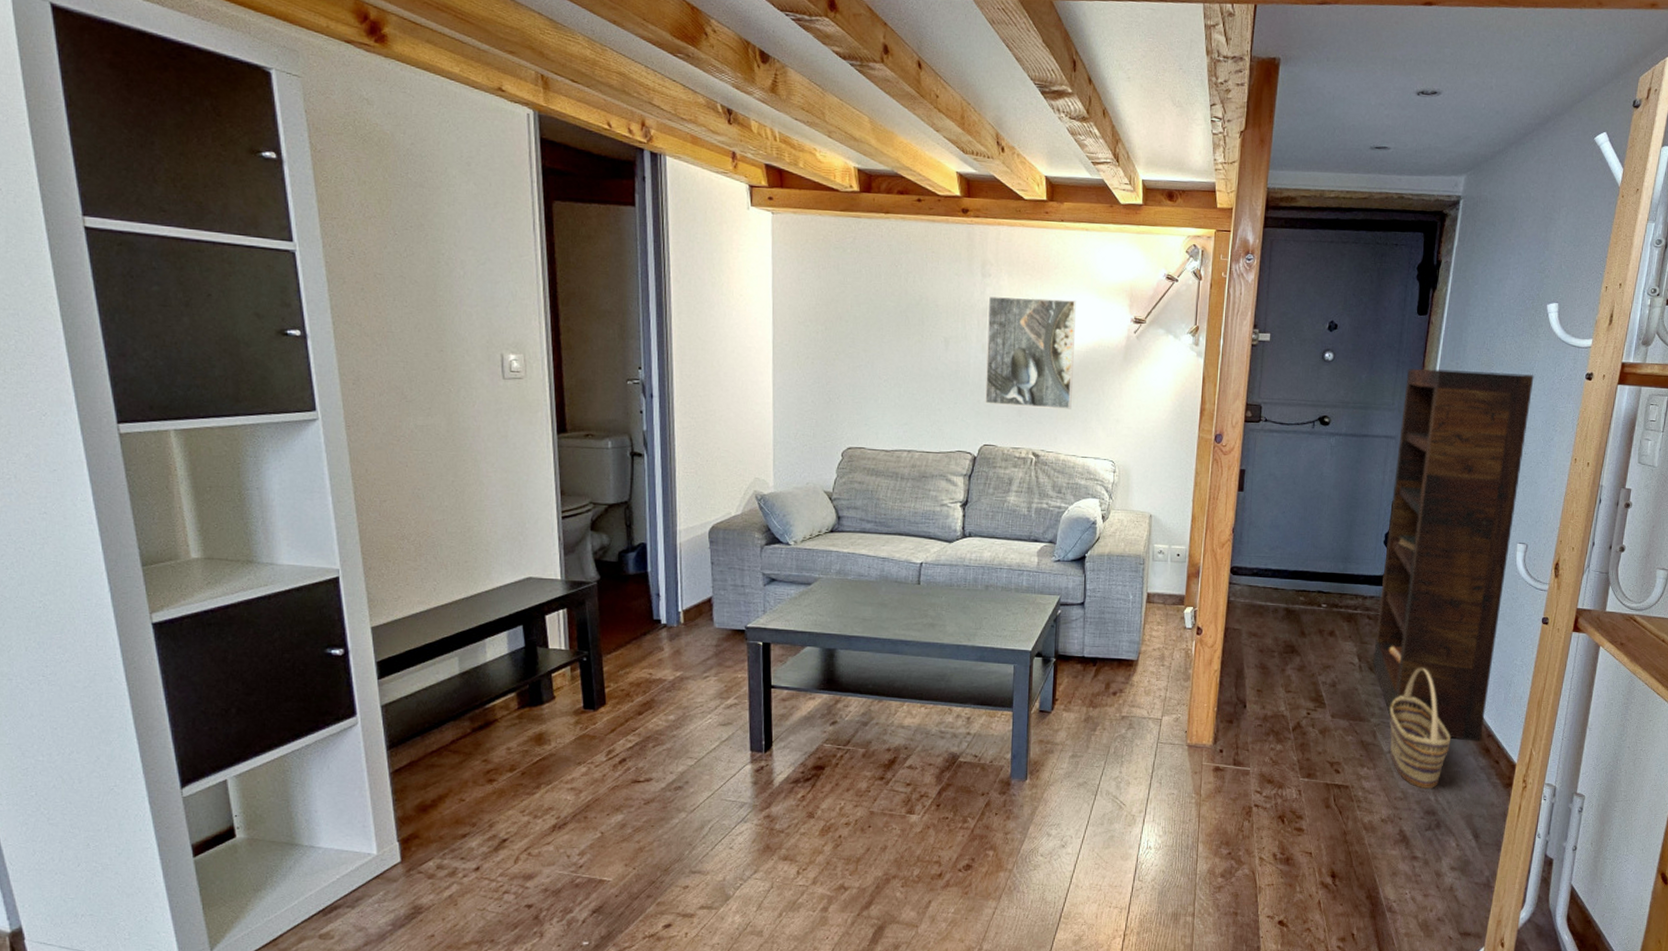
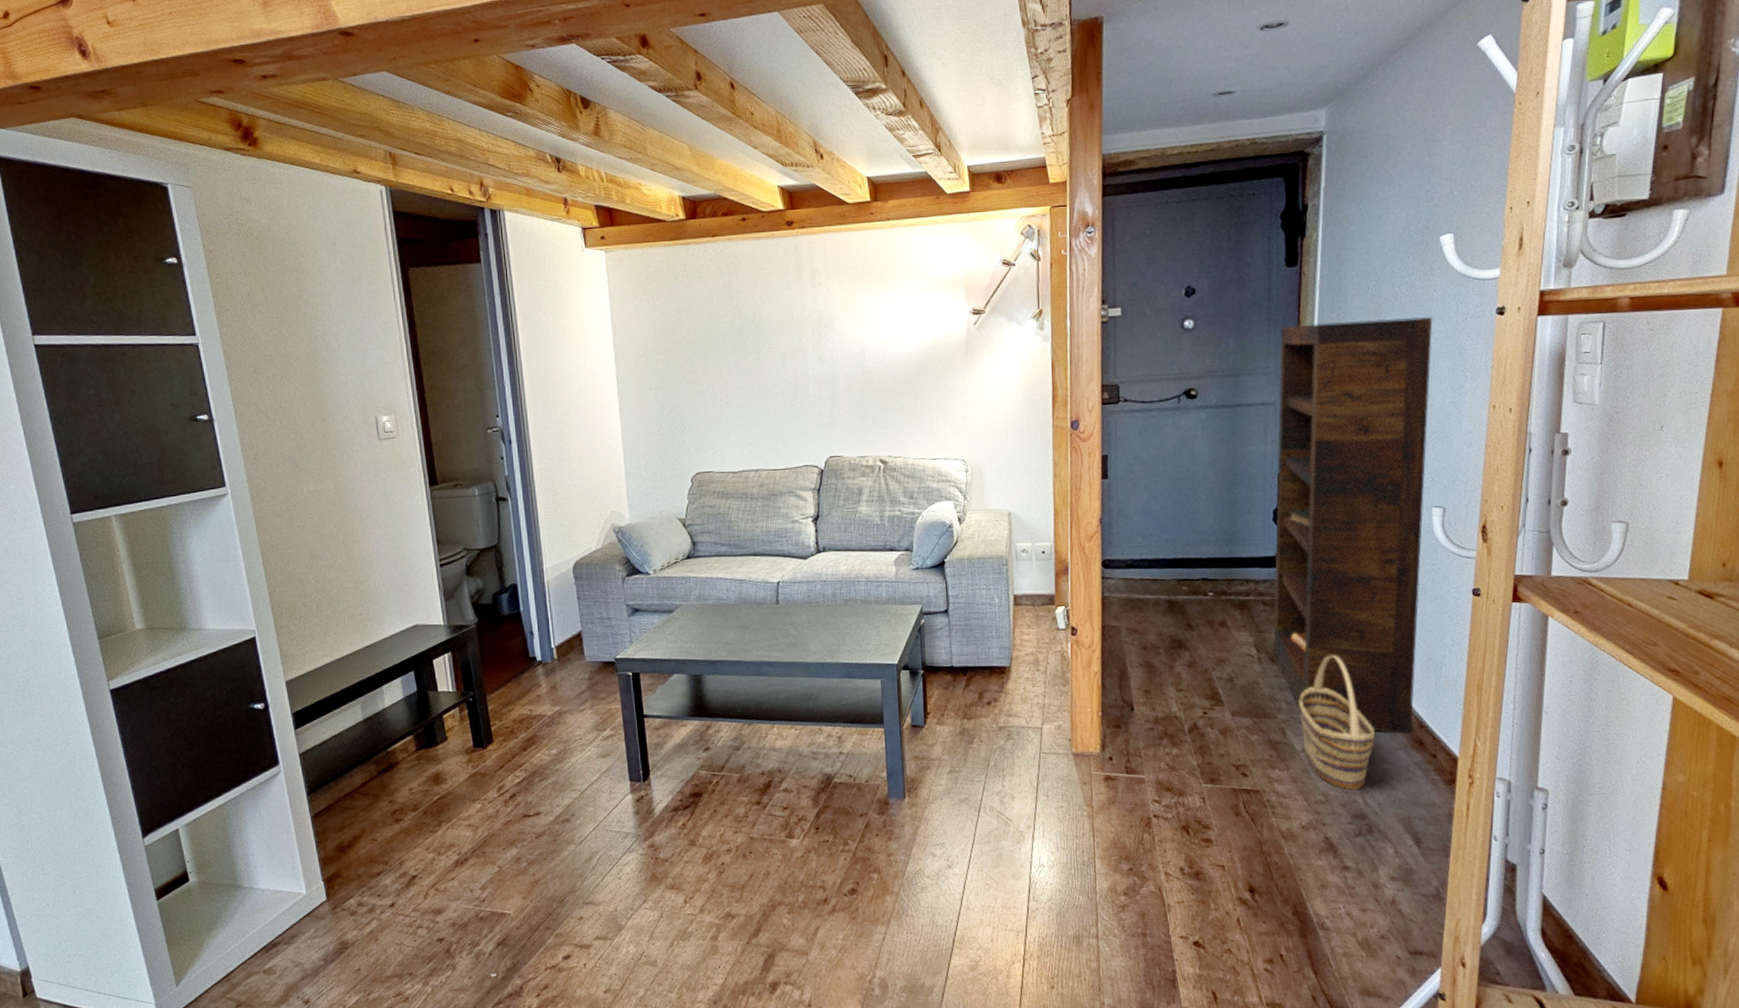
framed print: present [985,295,1076,409] -> none [820,299,916,415]

